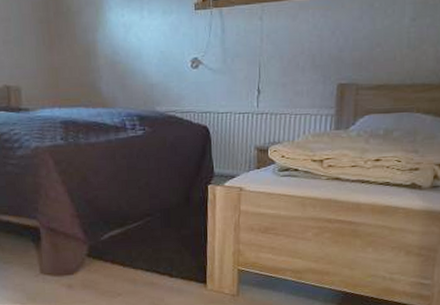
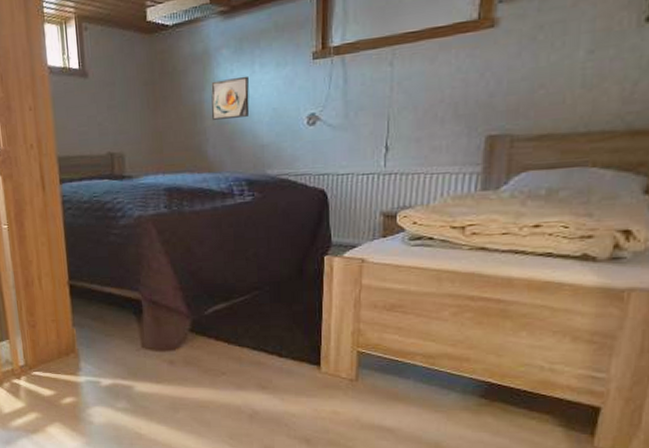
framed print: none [103,20,140,59] -> present [211,76,250,120]

